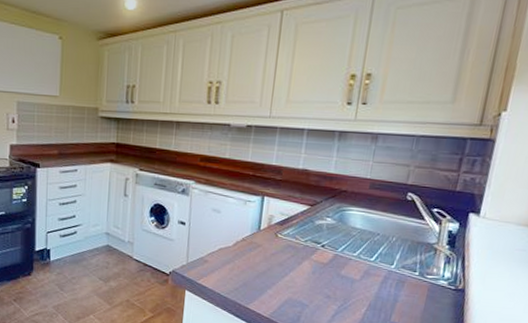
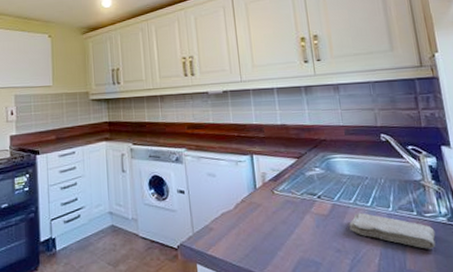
washcloth: none [345,265,431,307] -> present [349,212,436,249]

